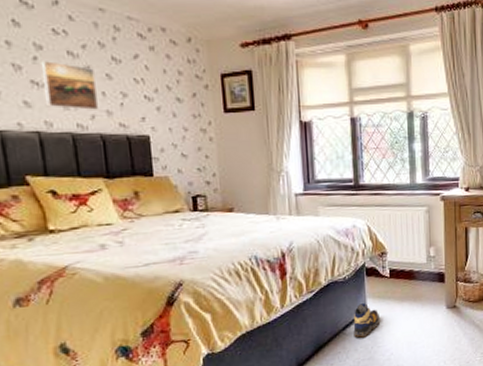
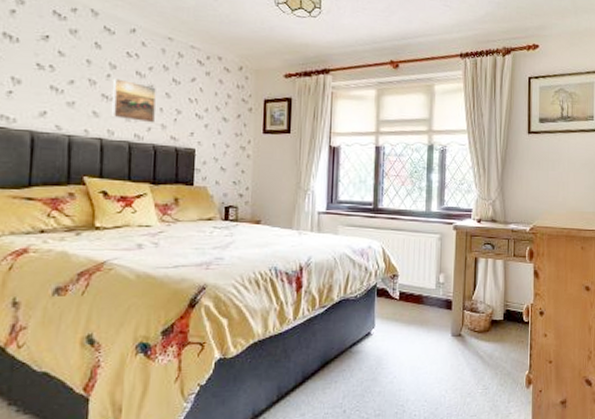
shoe: present [353,303,380,338] -> none [359,323,386,357]

